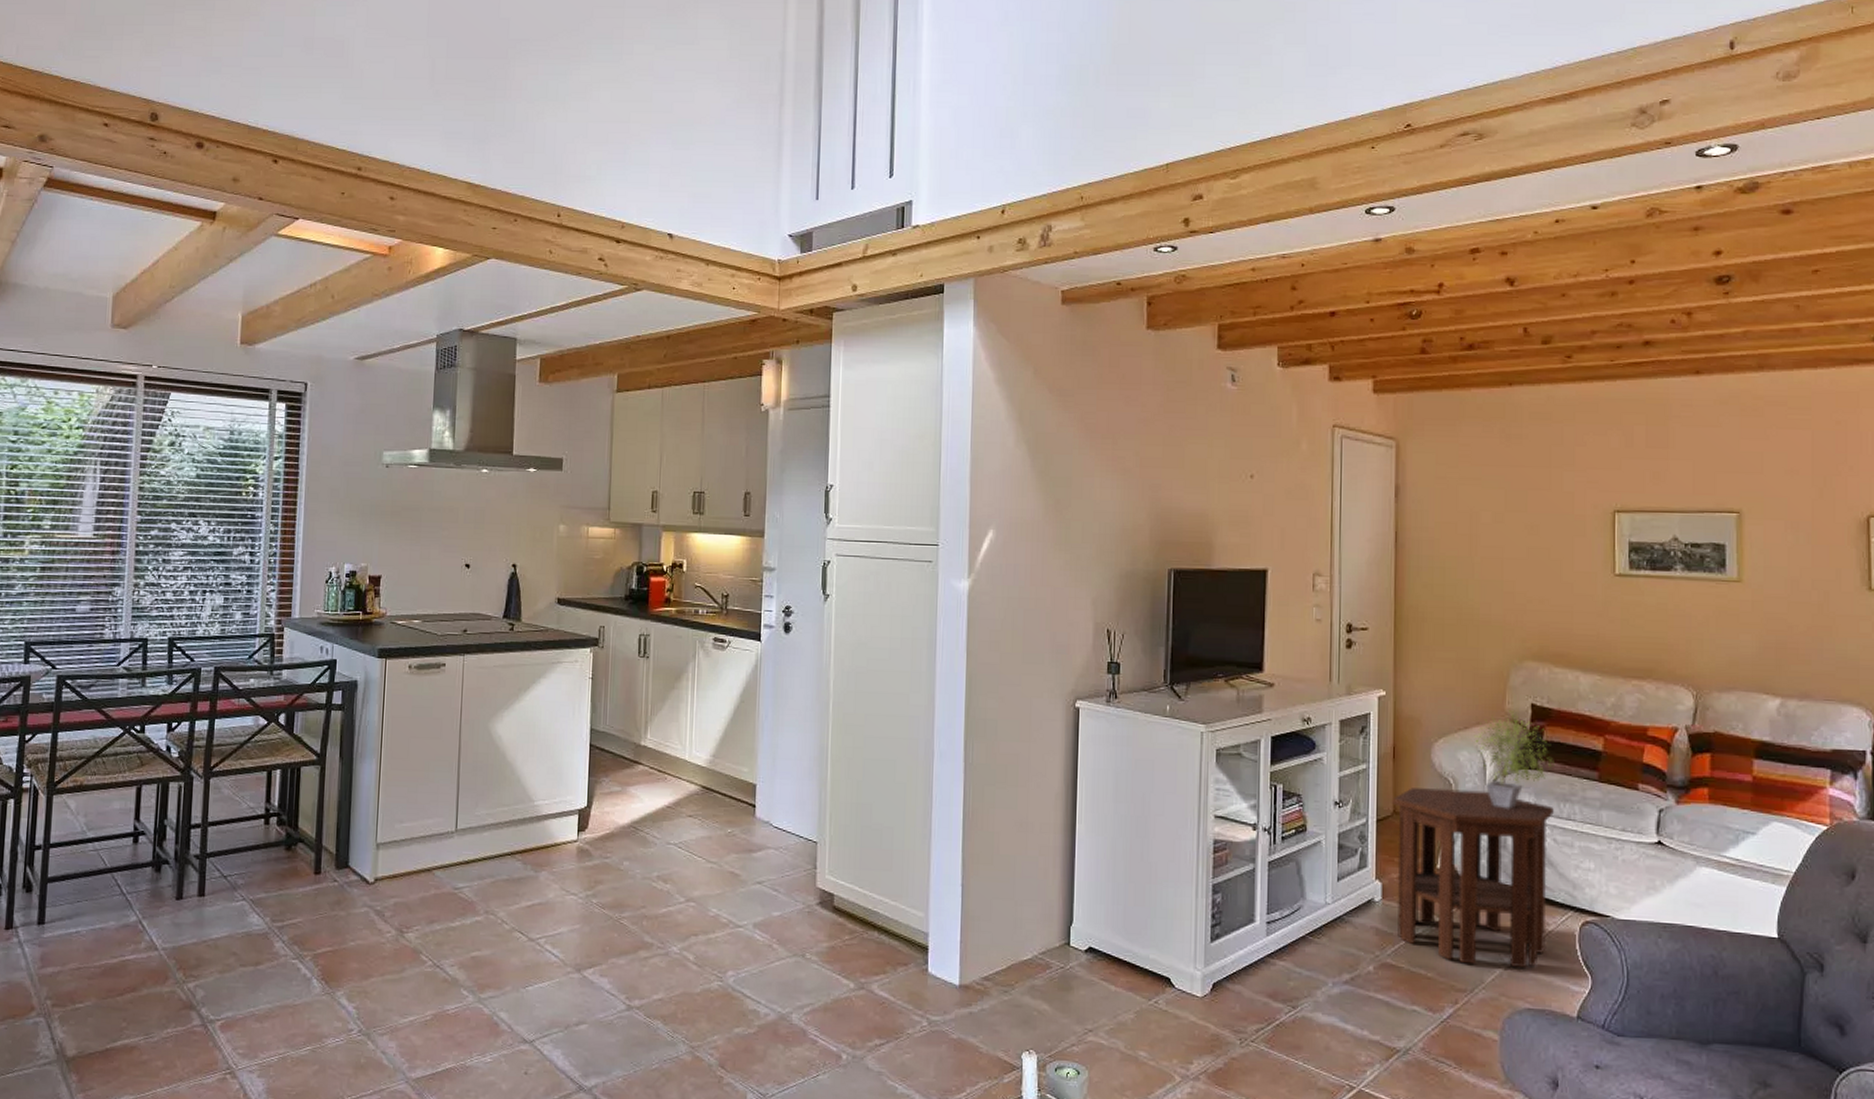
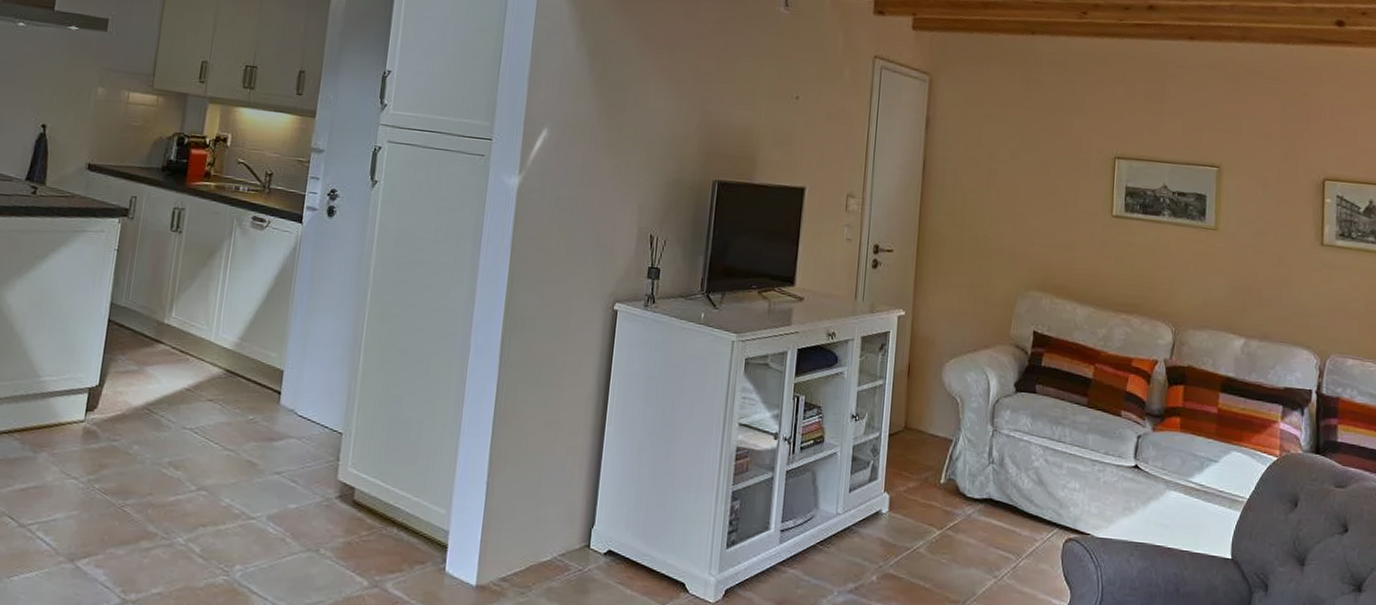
side table: present [1391,787,1554,967] -> none [901,405,1047,581]
potted plant: present [1474,710,1554,809] -> none [981,336,1050,429]

